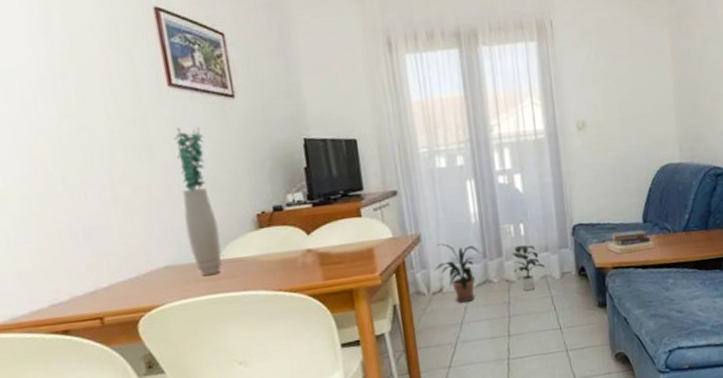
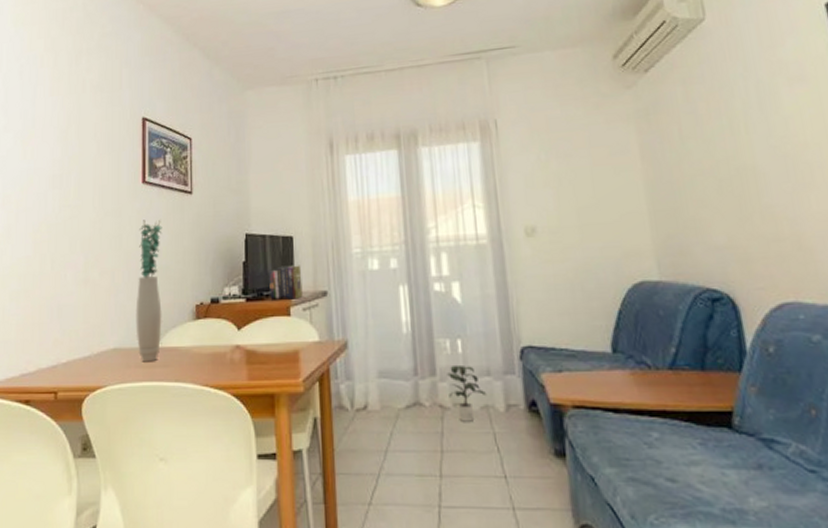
books: none [334,167,373,205] -> present [269,265,303,302]
house plant: present [435,243,481,303] -> none [360,354,412,426]
books: present [607,229,654,255] -> none [565,361,629,390]

